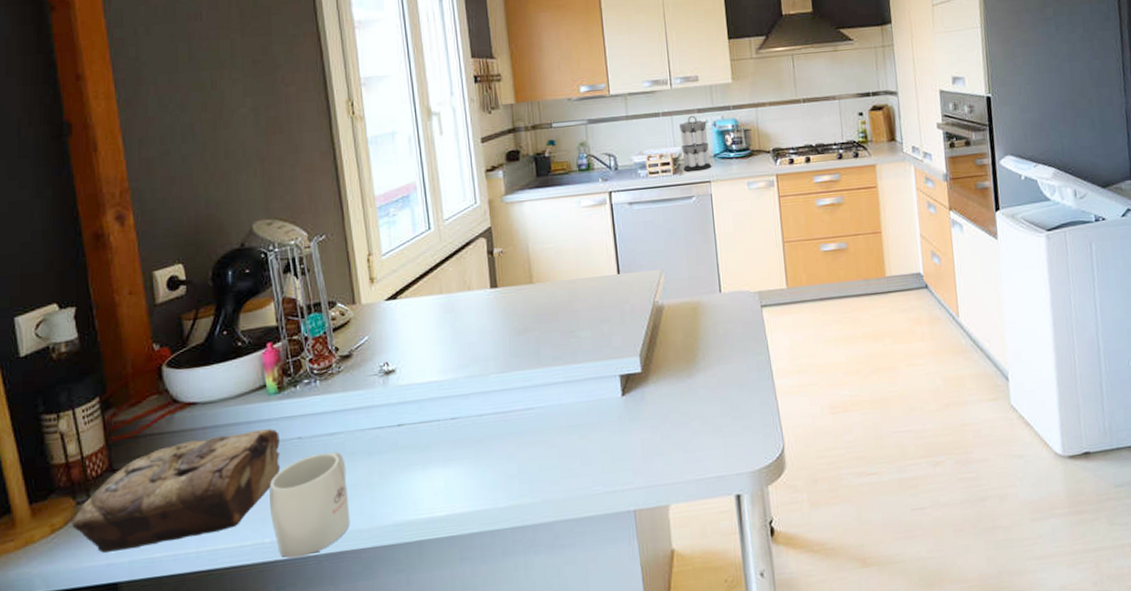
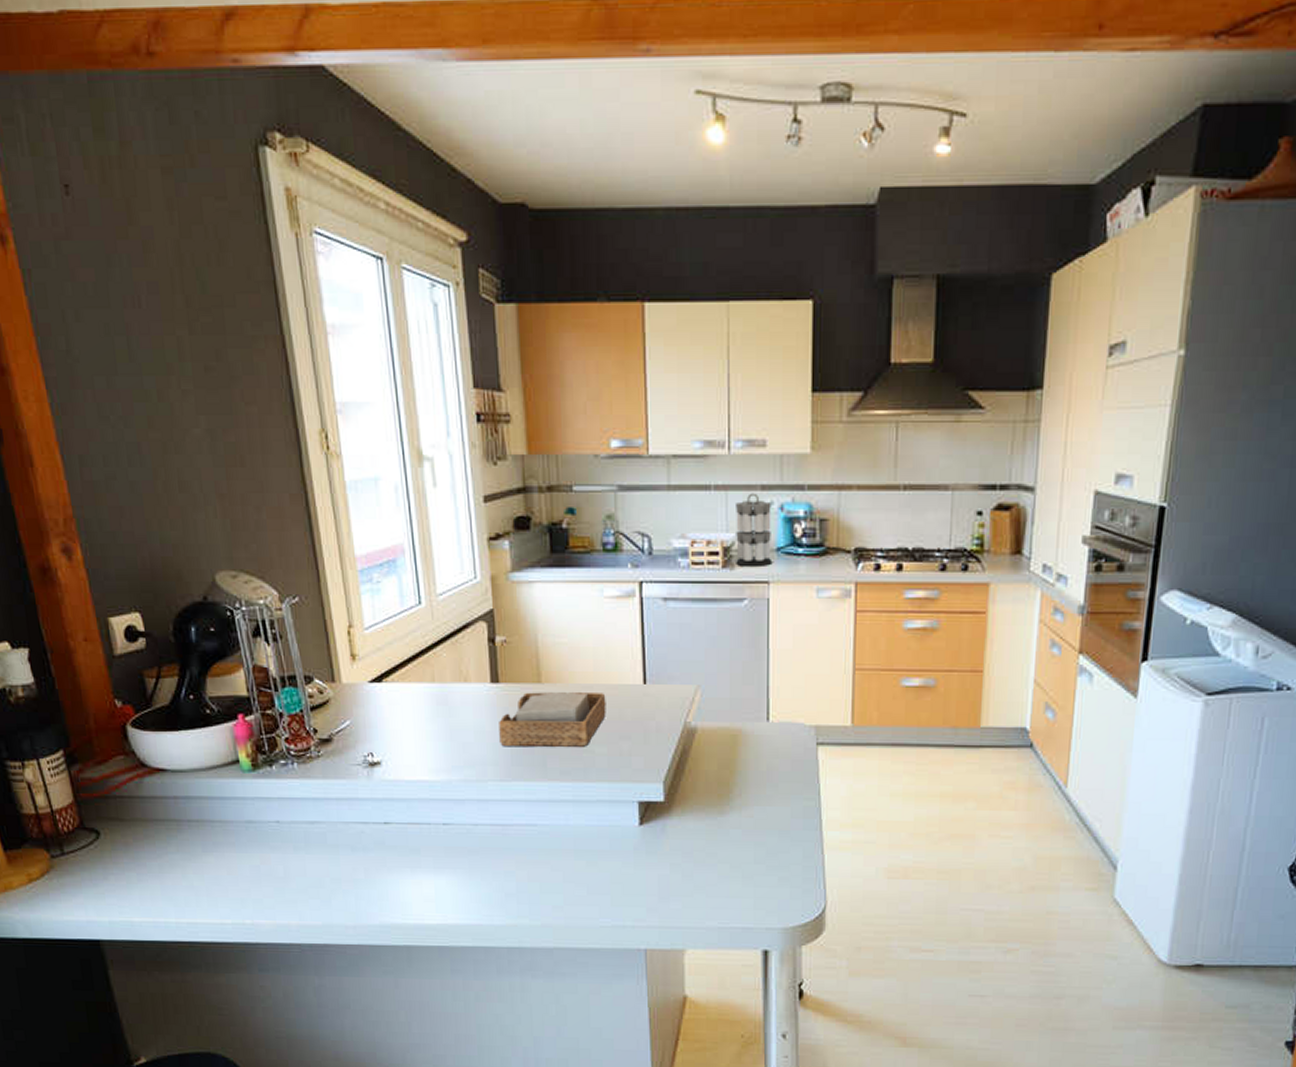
bread loaf: present [72,429,281,553] -> none [48,808,259,910]
mug: present [269,451,350,559] -> none [247,841,334,944]
napkin holder: none [498,285,589,342] -> present [499,692,606,748]

